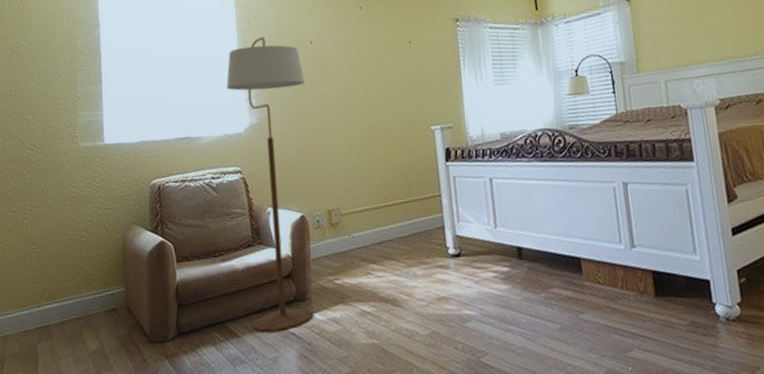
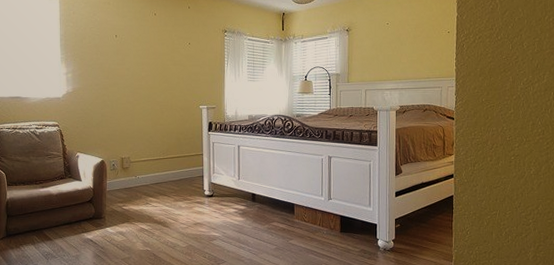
floor lamp: present [226,36,314,333] -> none [50,28,110,239]

